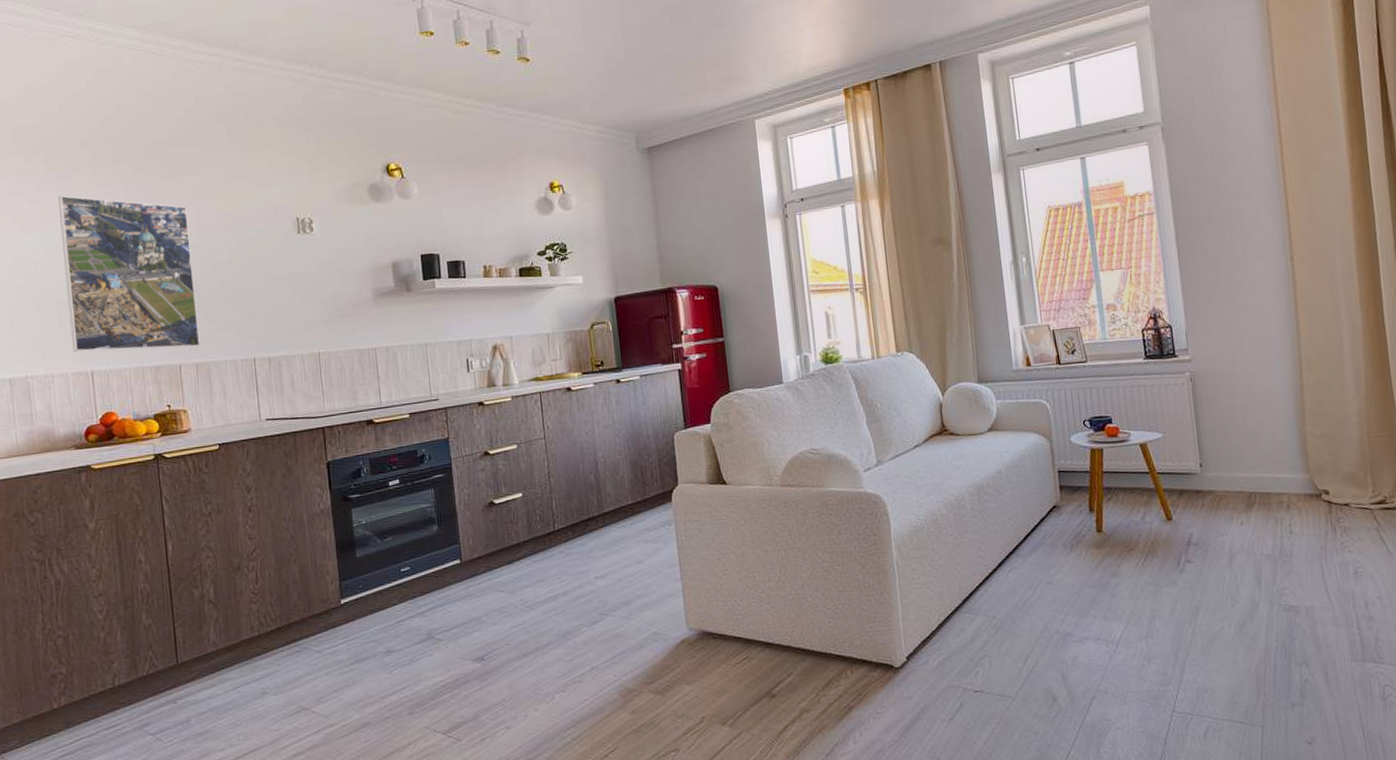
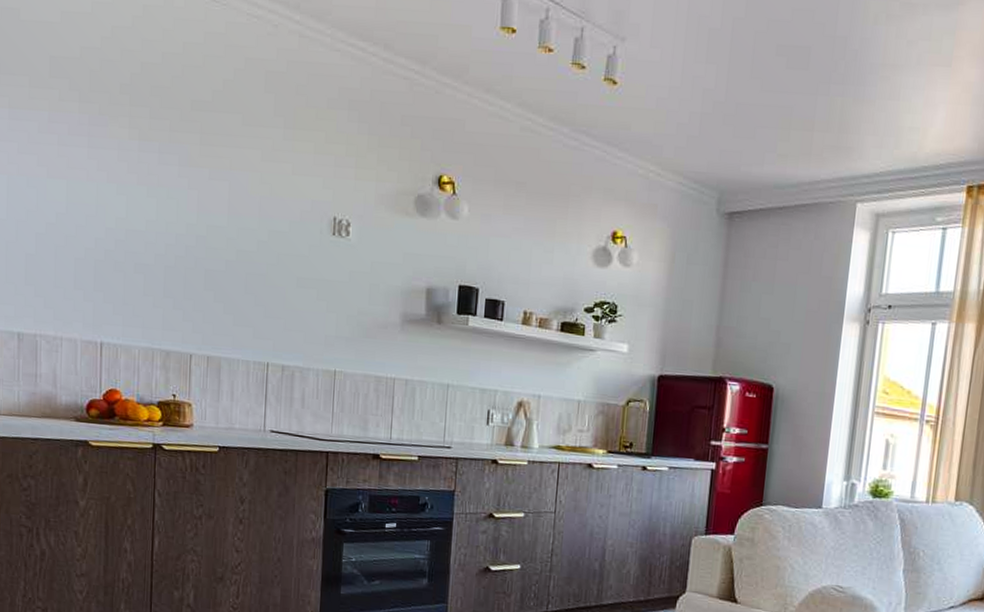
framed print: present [58,195,200,352] -> none [85,143,221,339]

